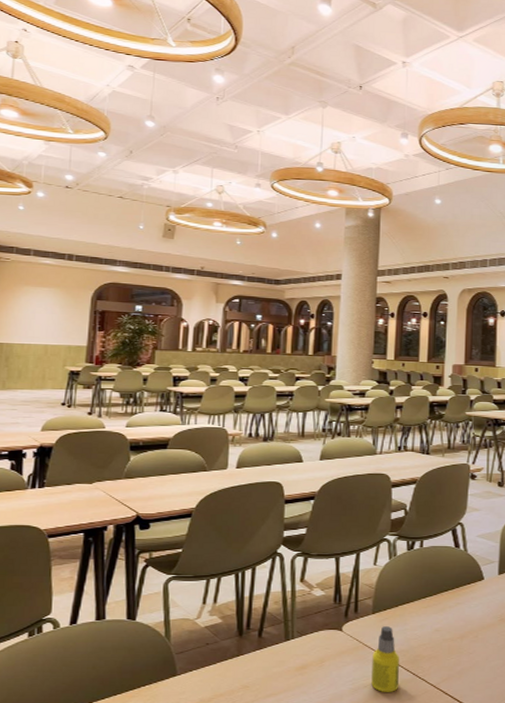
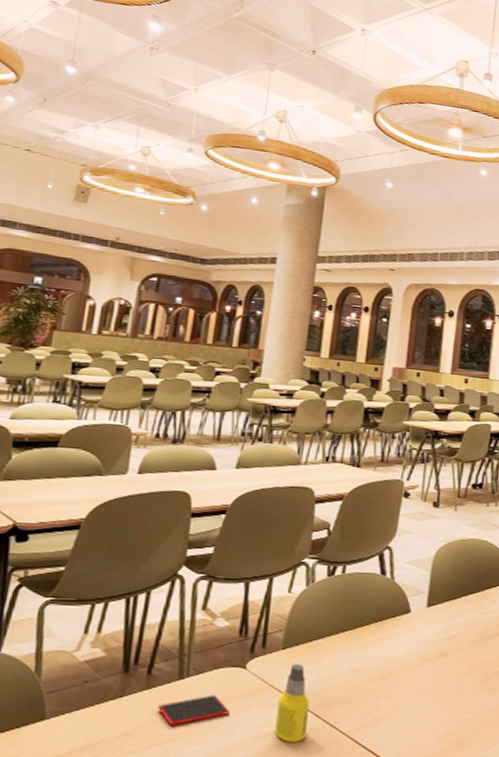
smartphone: none [269,653,332,680] -> present [158,694,231,726]

